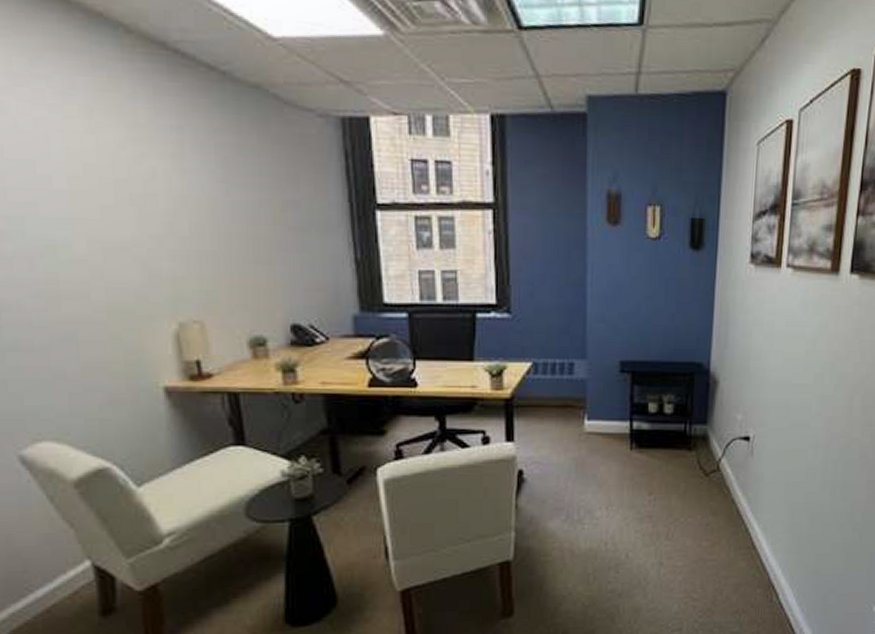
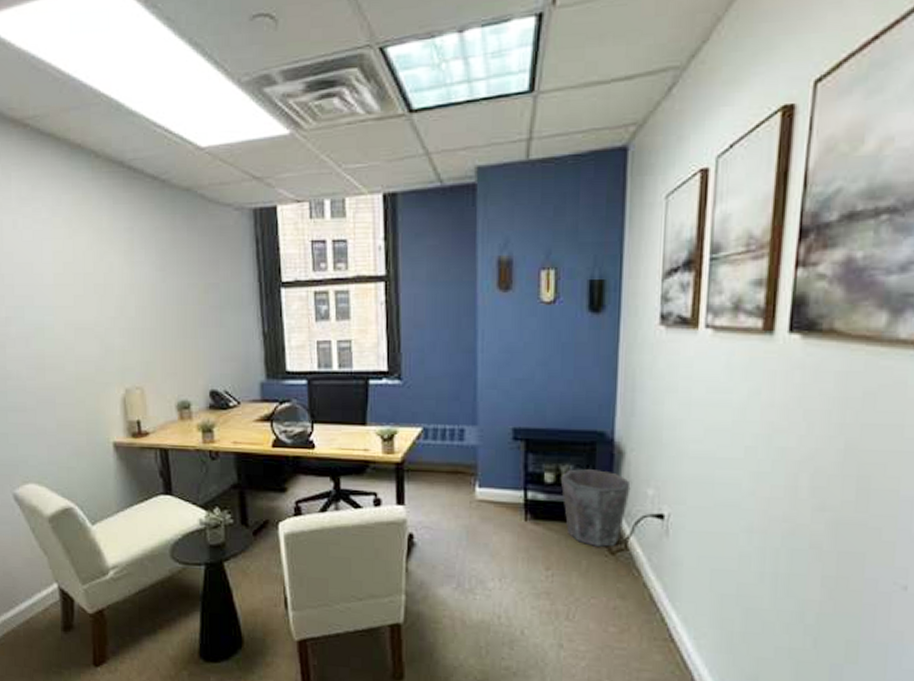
waste bin: none [662,398,723,470] -> present [560,469,631,547]

